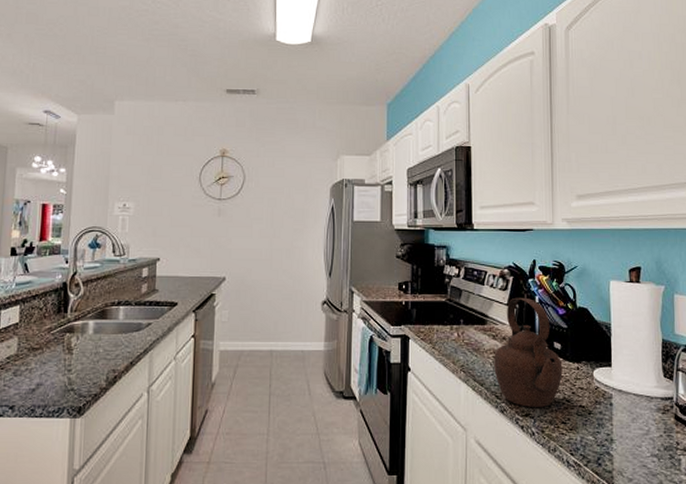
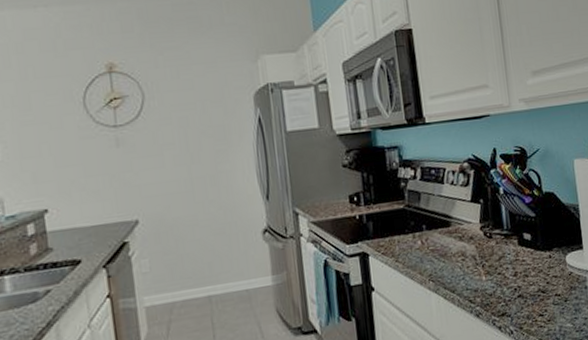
teapot: present [494,297,563,407] -> none [462,190,535,307]

